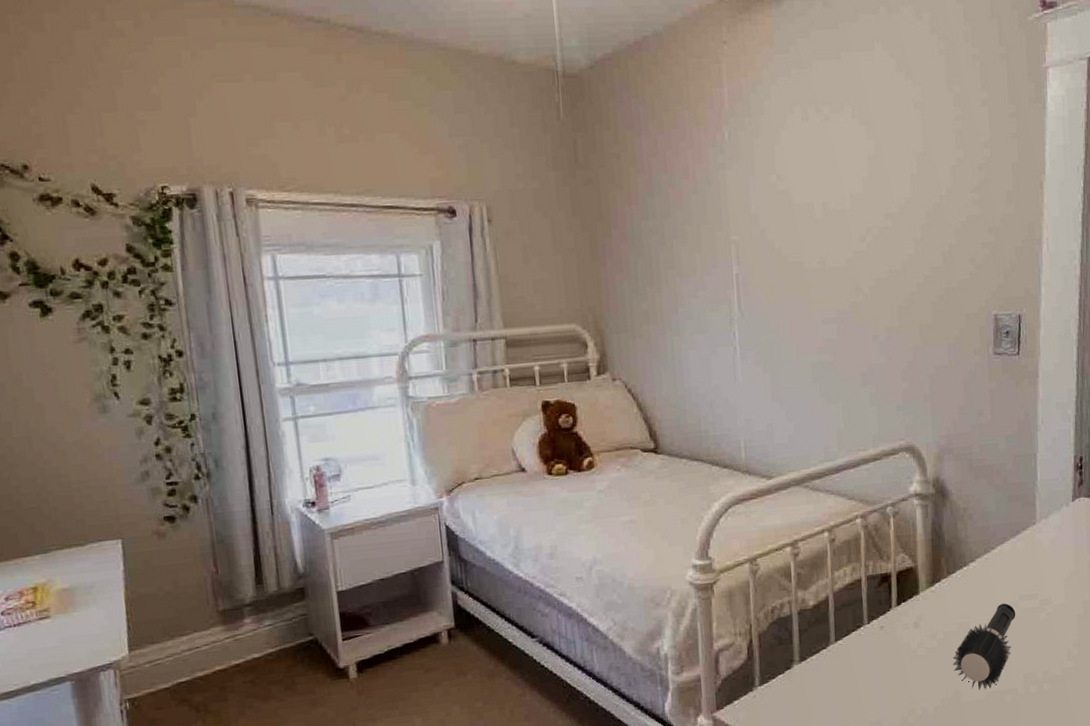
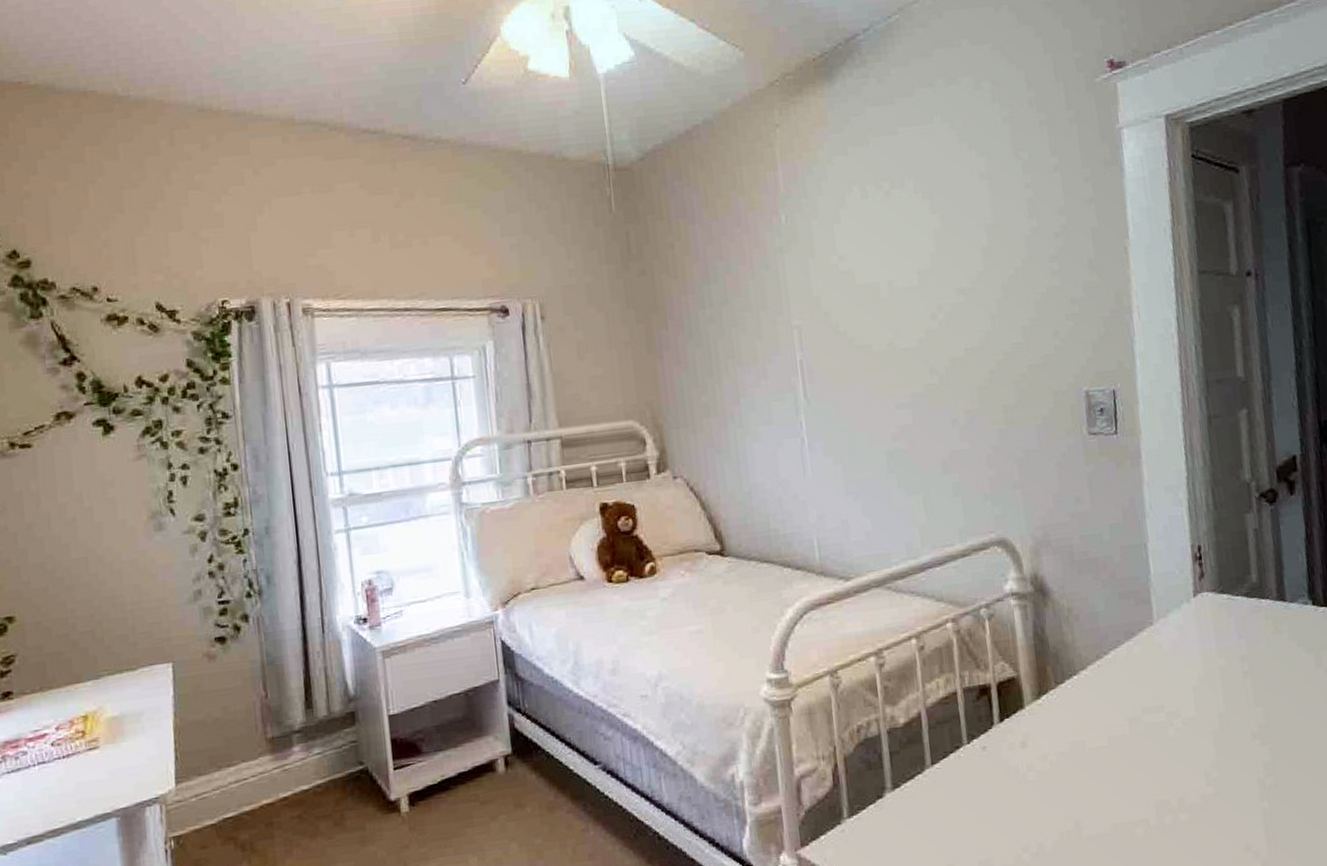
hairbrush: present [953,603,1016,690] -> none [1069,718,1140,821]

